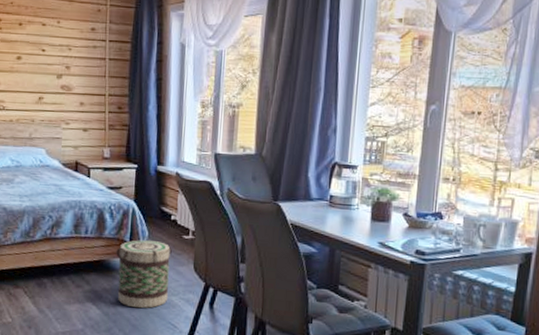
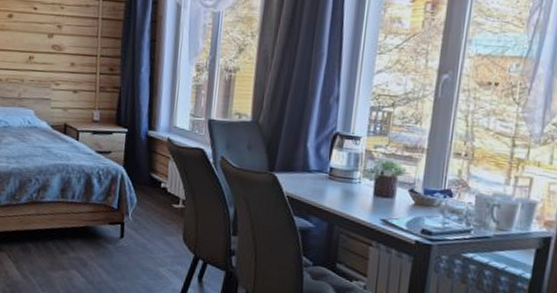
basket: present [116,240,173,308] -> none [103,207,162,279]

